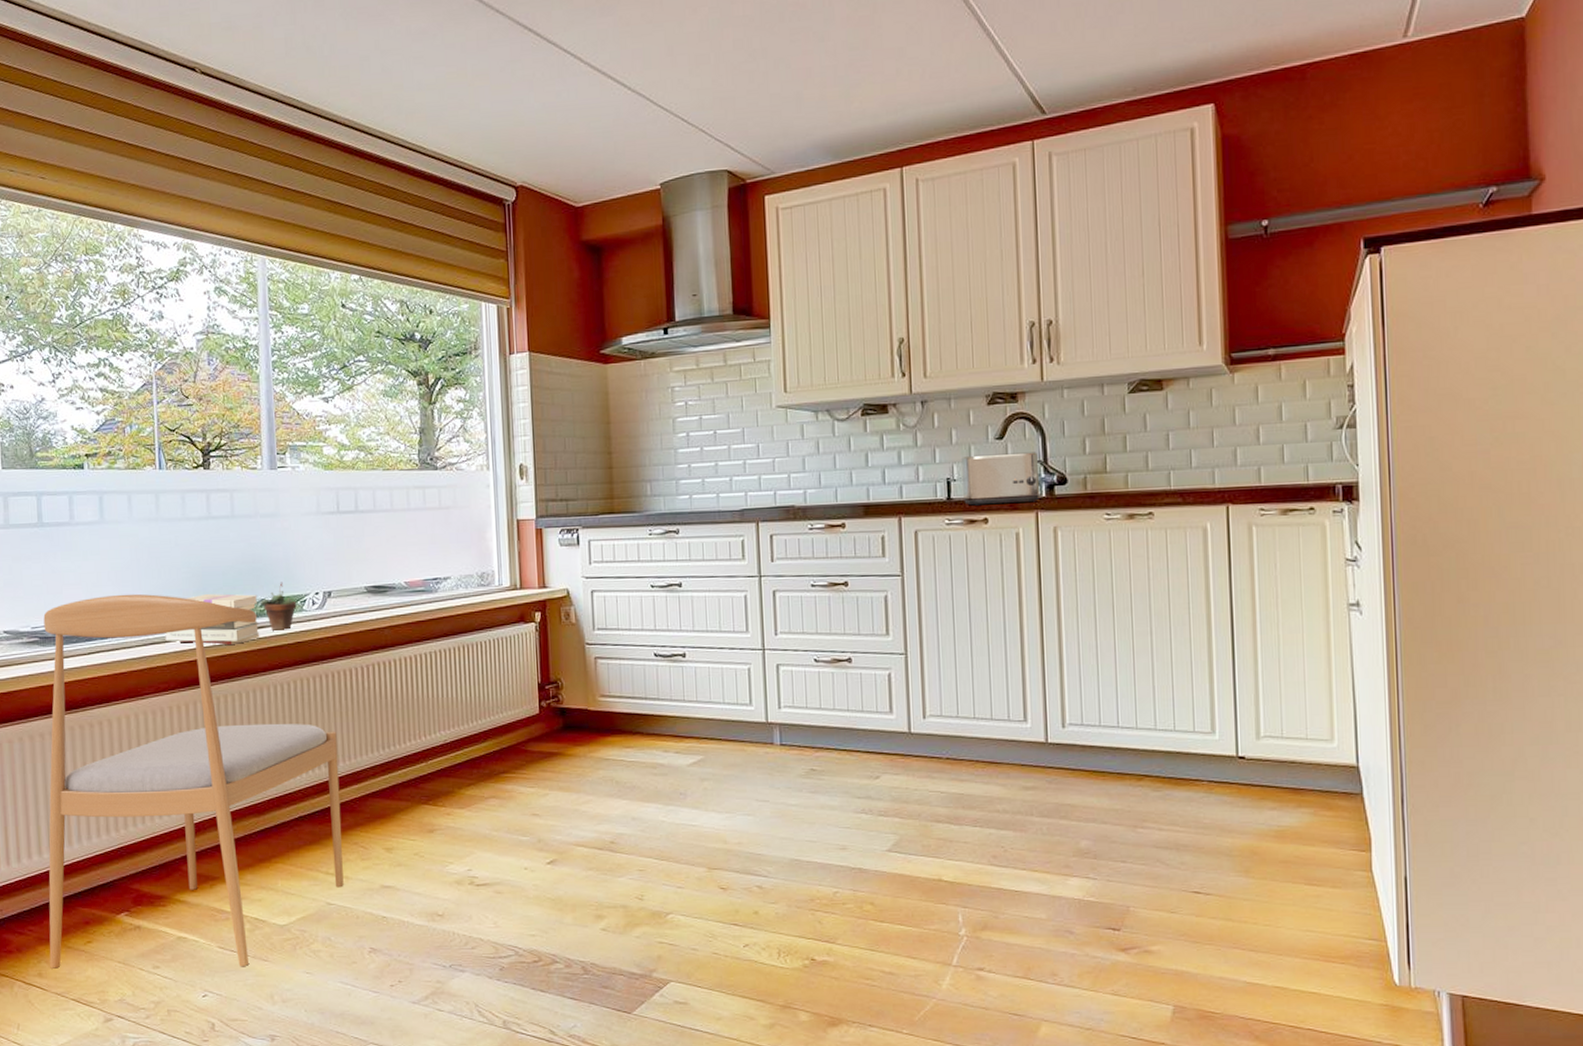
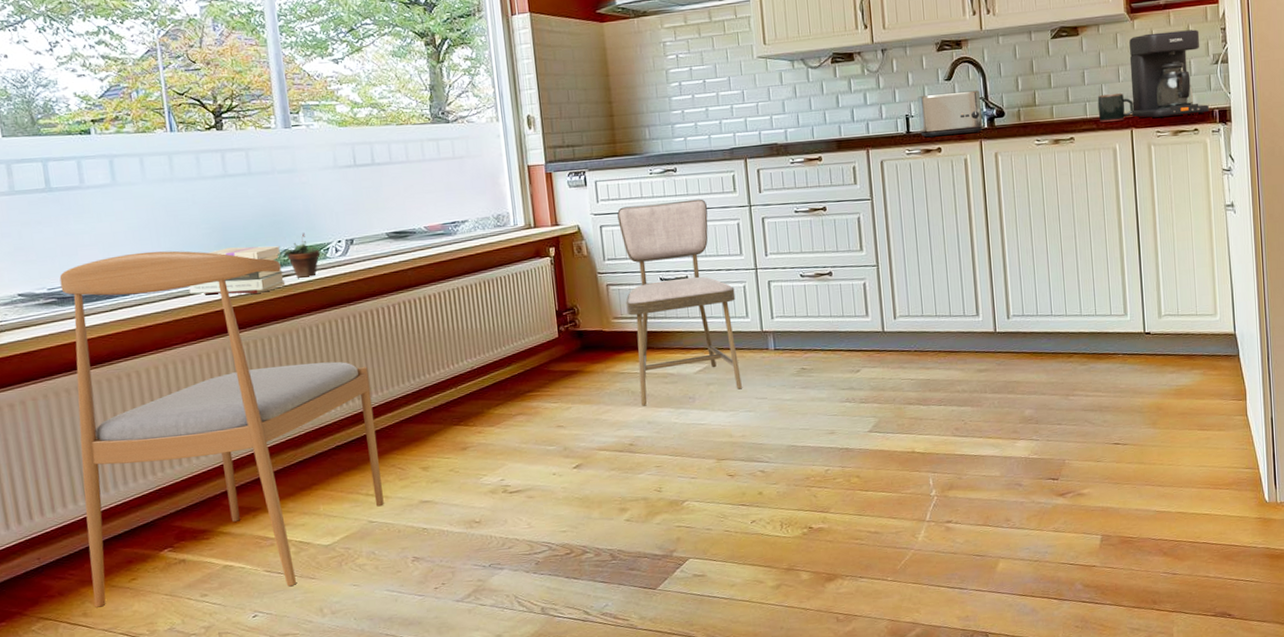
dining chair: none [611,565,741,799] -> present [617,199,742,407]
mug: none [1184,461,1231,496] -> present [1097,93,1134,123]
coffee maker: none [1227,386,1331,493] -> present [1129,29,1210,118]

